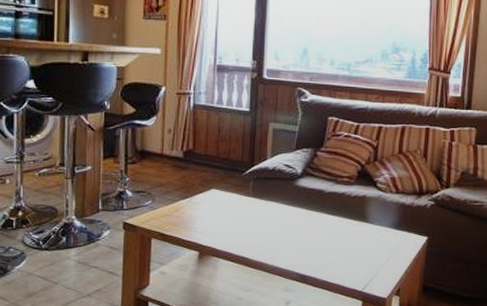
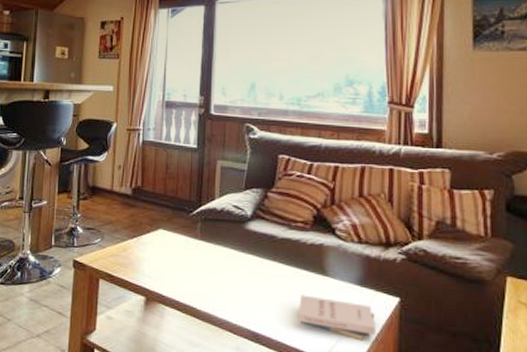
books: none [341,240,407,274] -> present [298,295,375,341]

